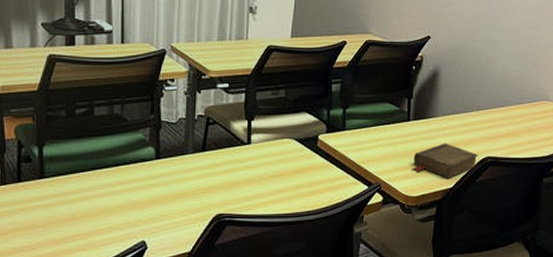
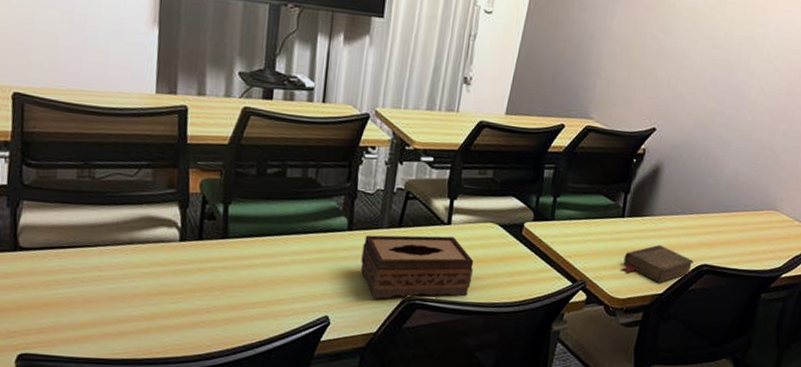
tissue box: none [171,155,275,220] -> present [360,234,474,299]

